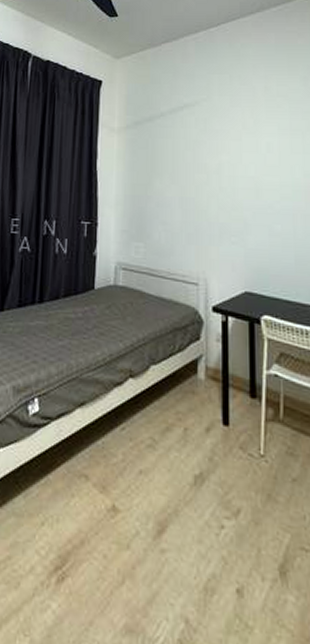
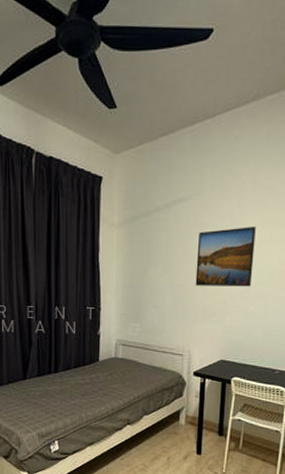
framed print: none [208,135,275,202] -> present [195,227,256,287]

